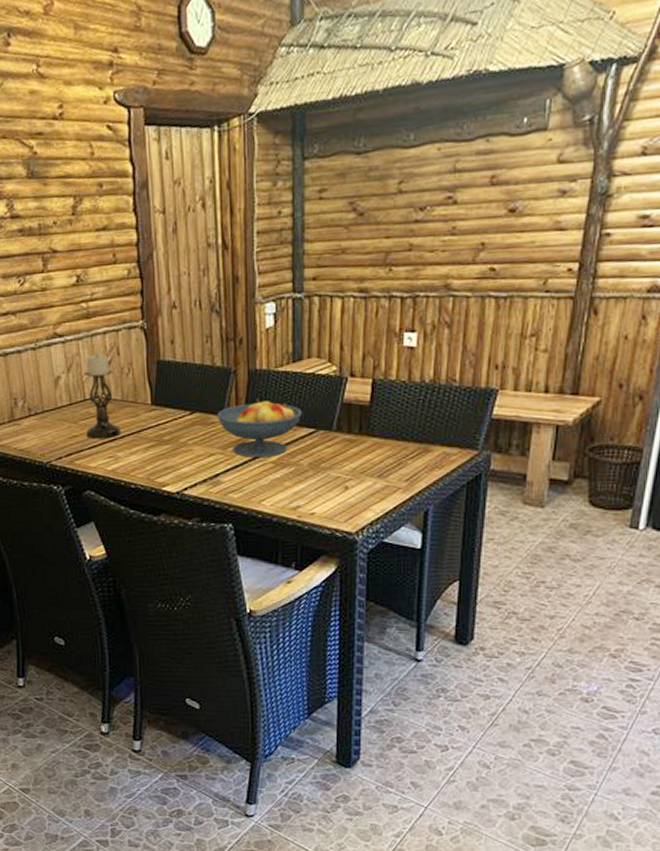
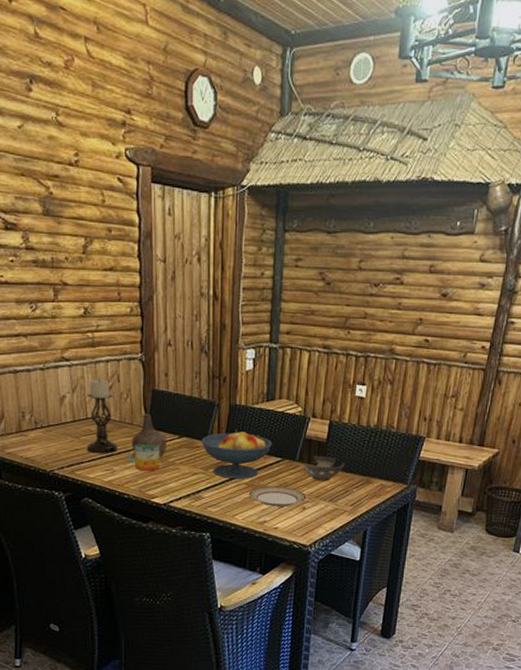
mug: none [133,422,170,455] -> present [128,443,160,471]
bottle: none [135,388,176,438] -> present [131,413,166,457]
plate: none [278,463,349,487] -> present [249,486,307,507]
decorative bowl: none [344,423,394,454] -> present [304,456,345,482]

